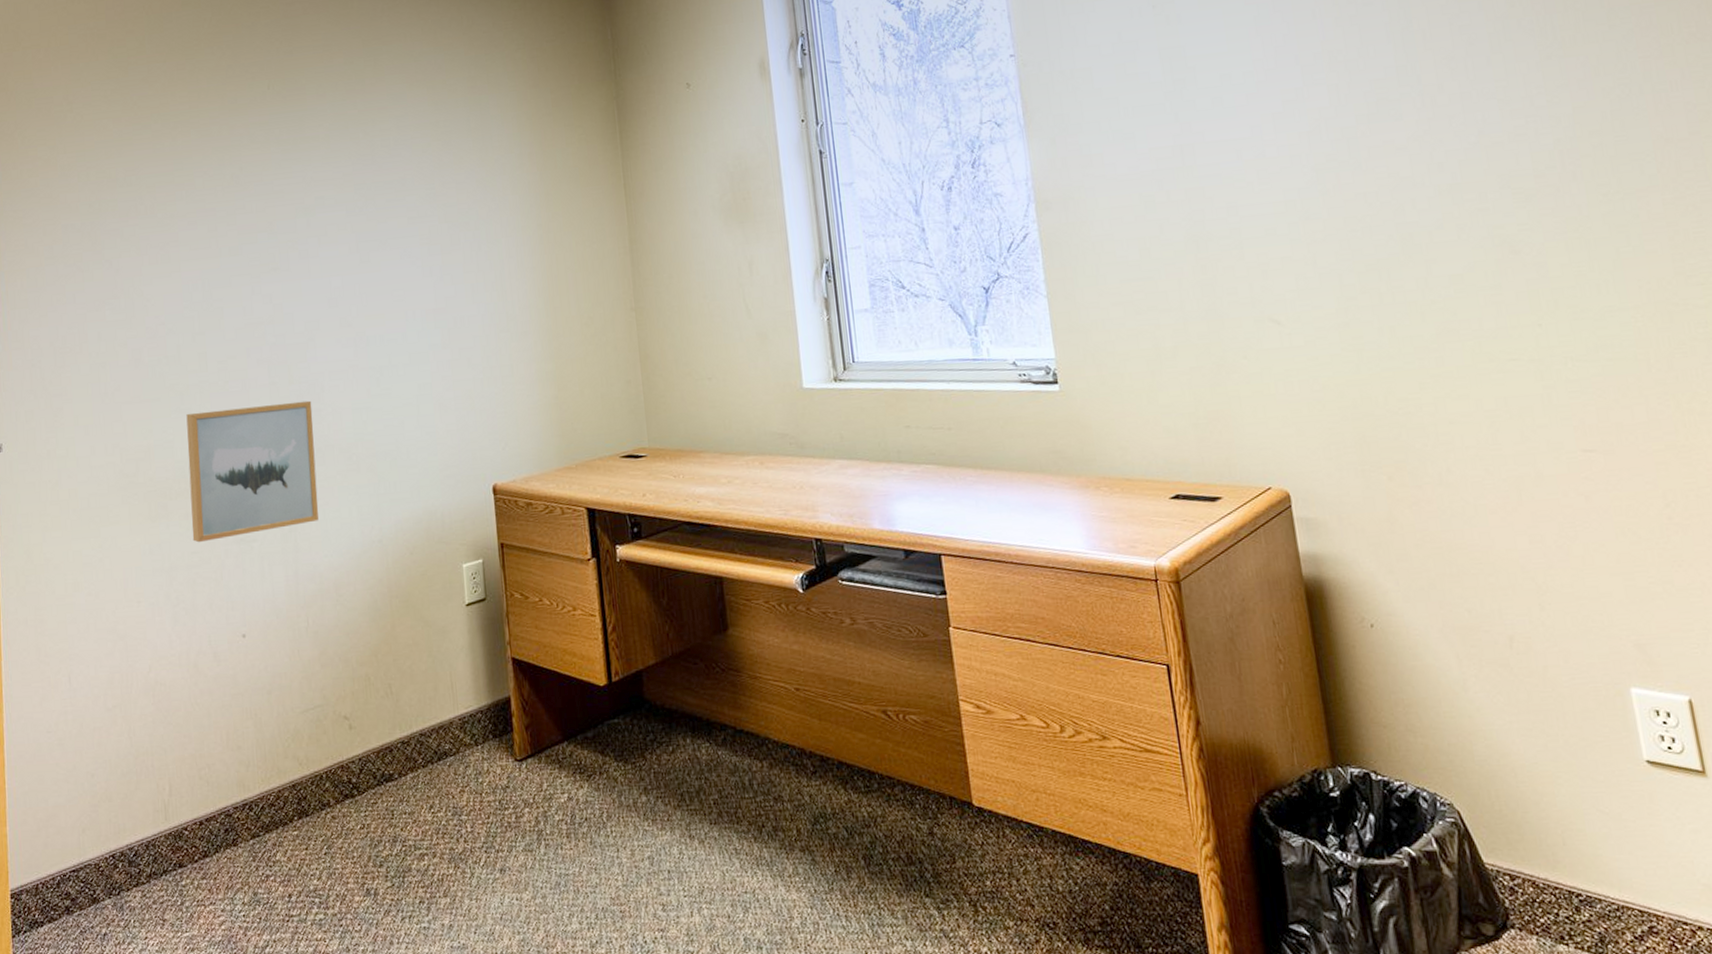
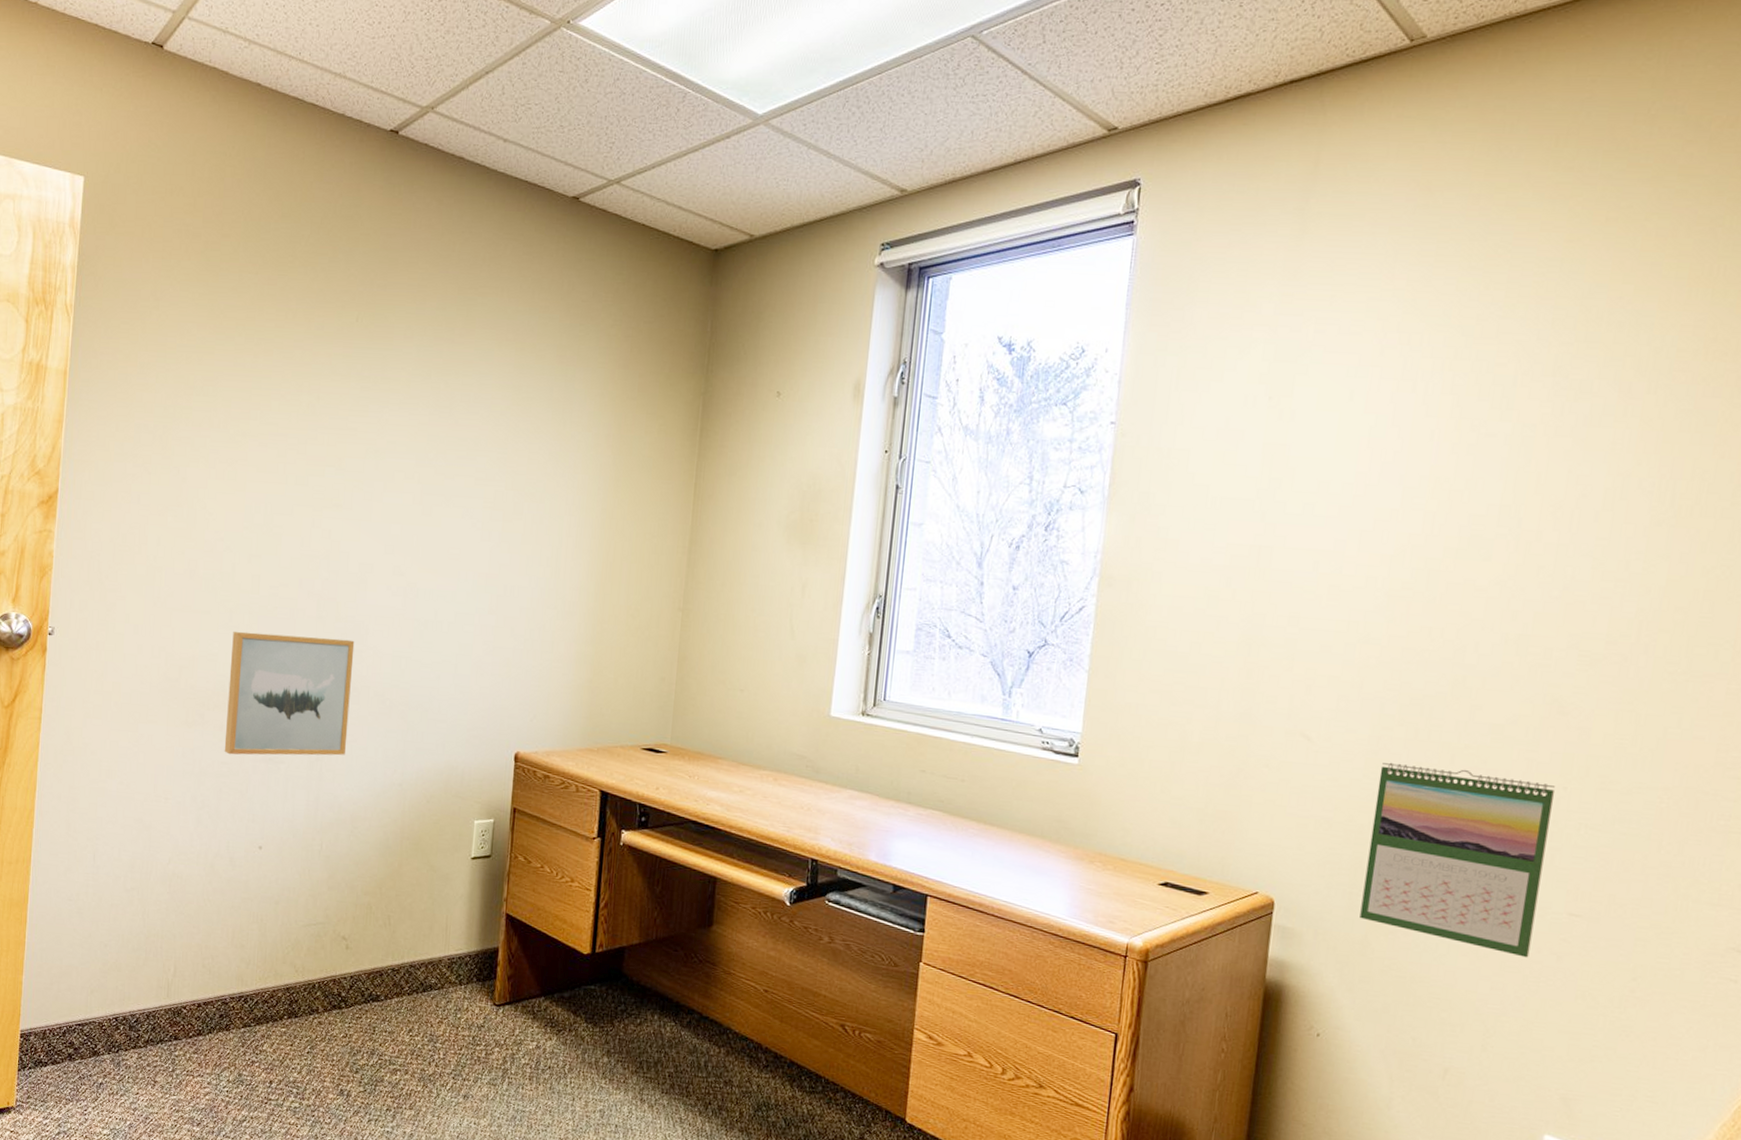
calendar: none [1356,324,1557,504] -> present [1359,762,1555,958]

